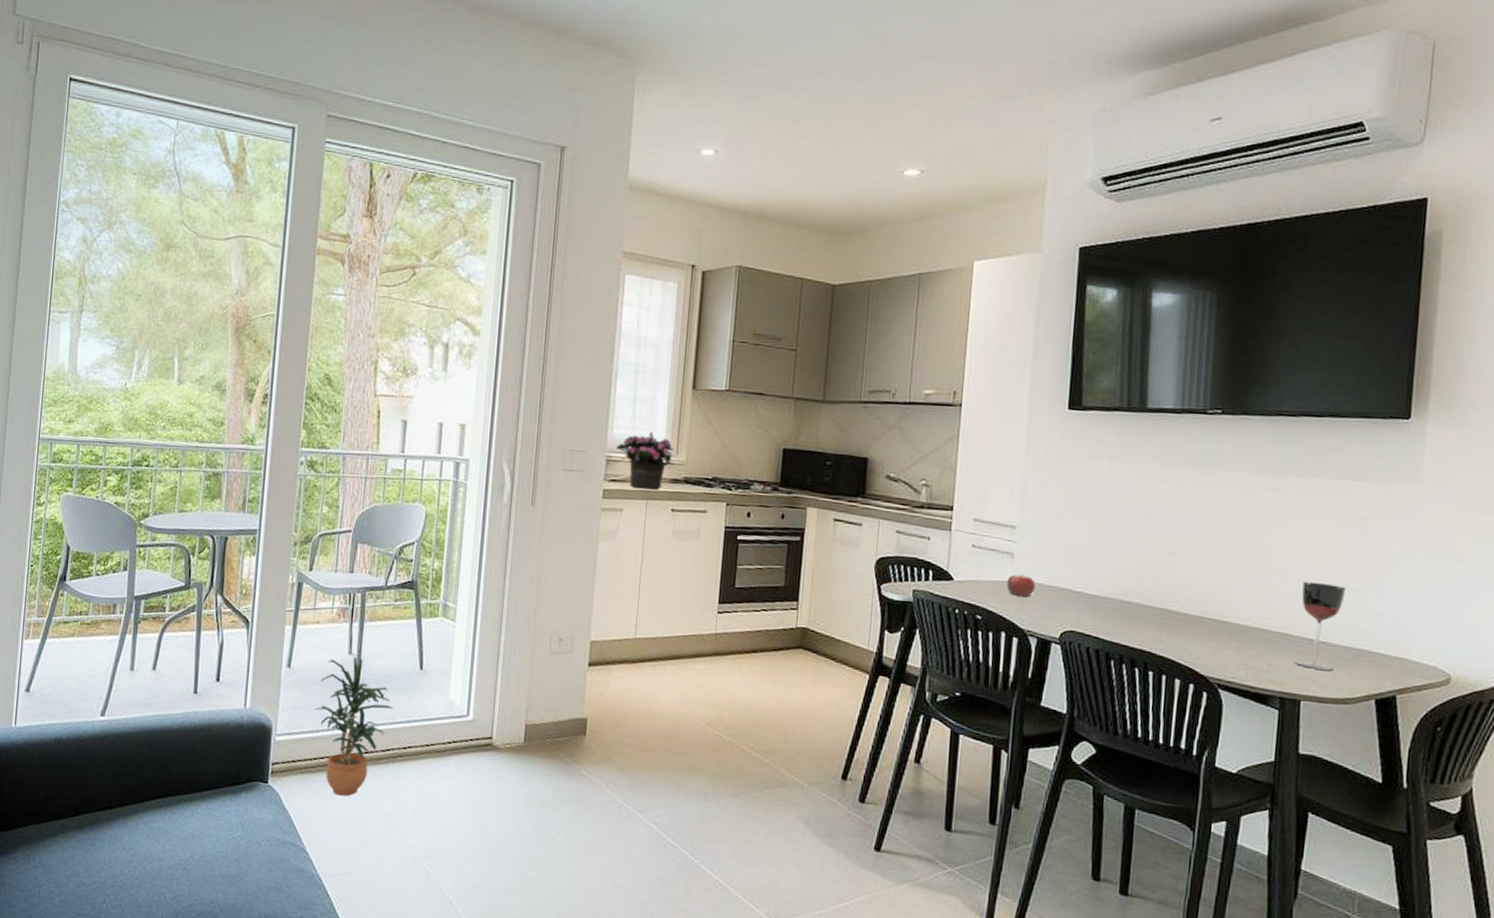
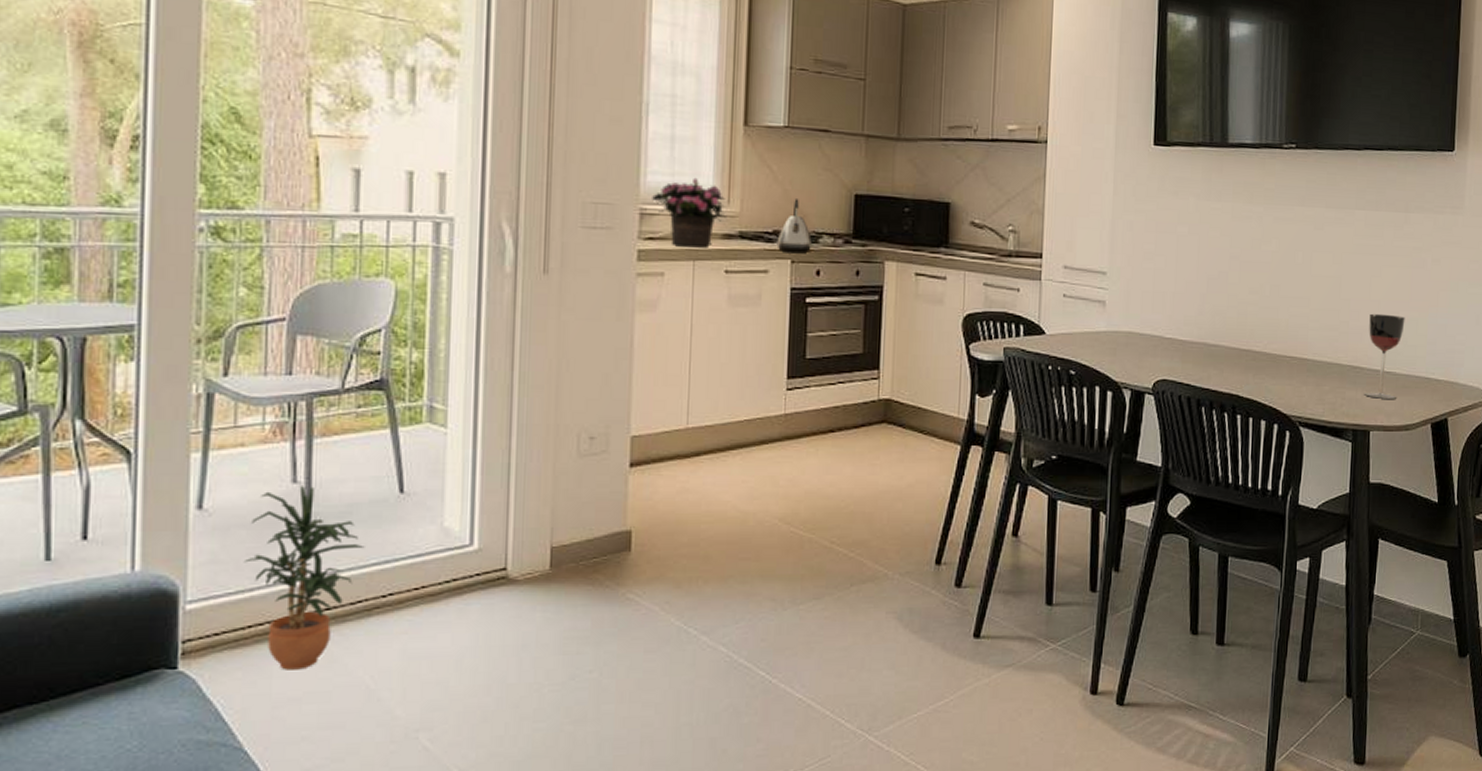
kettle: none [715,450,746,498] -> present [777,197,813,254]
fruit: present [1007,573,1036,598] -> none [1099,322,1128,348]

